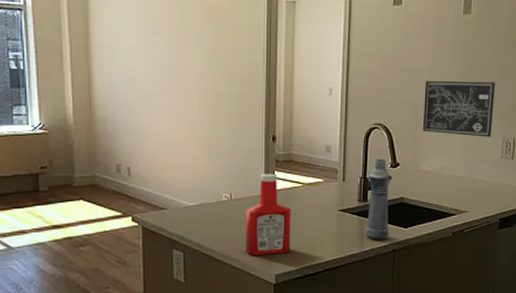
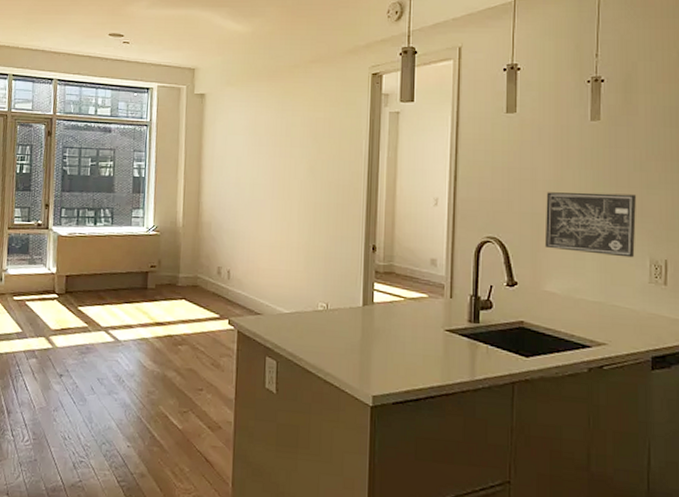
ketchup bottle: present [245,173,291,256] -> none [340,284,391,373]
bottle: present [366,159,393,240] -> none [478,275,510,369]

